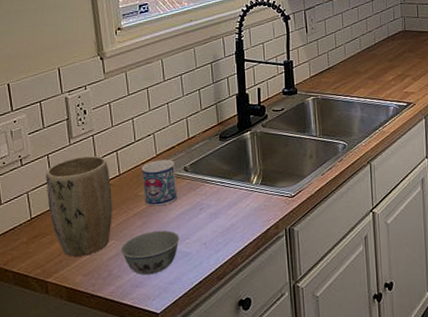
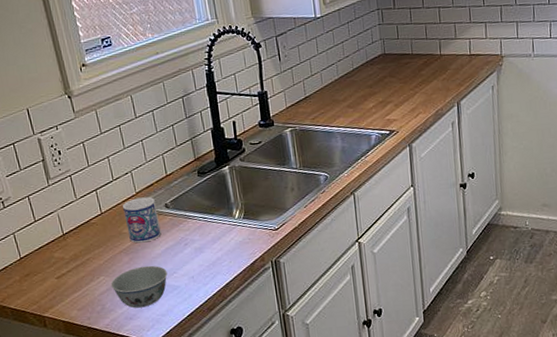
plant pot: present [46,155,112,257] -> none [29,195,100,293]

